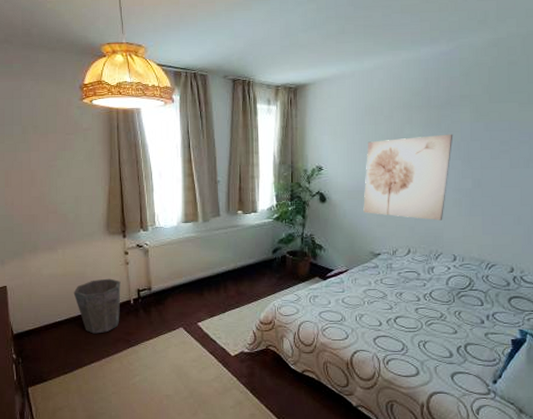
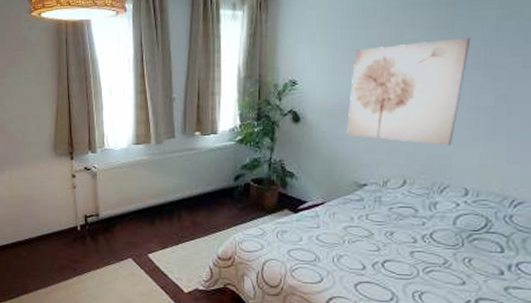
waste bin: present [73,278,121,334] -> none [20,202,68,260]

